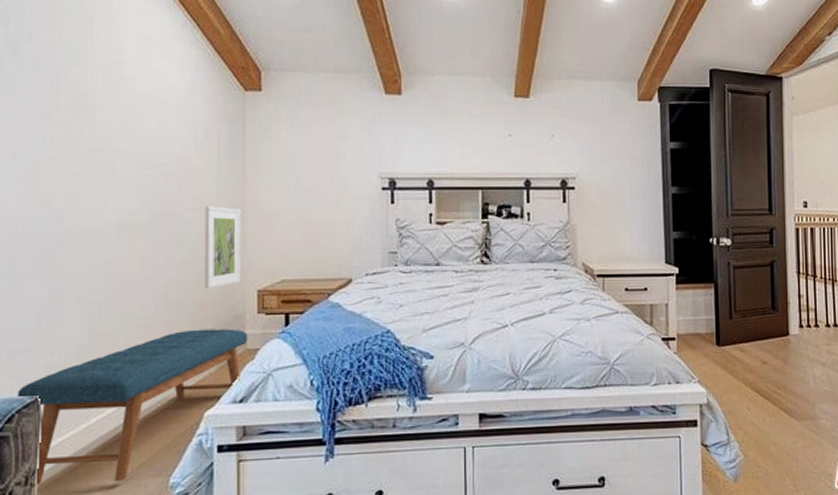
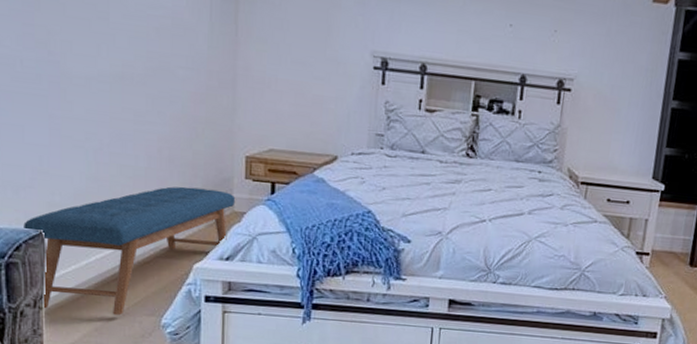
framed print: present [204,206,241,290] -> none [195,65,232,150]

